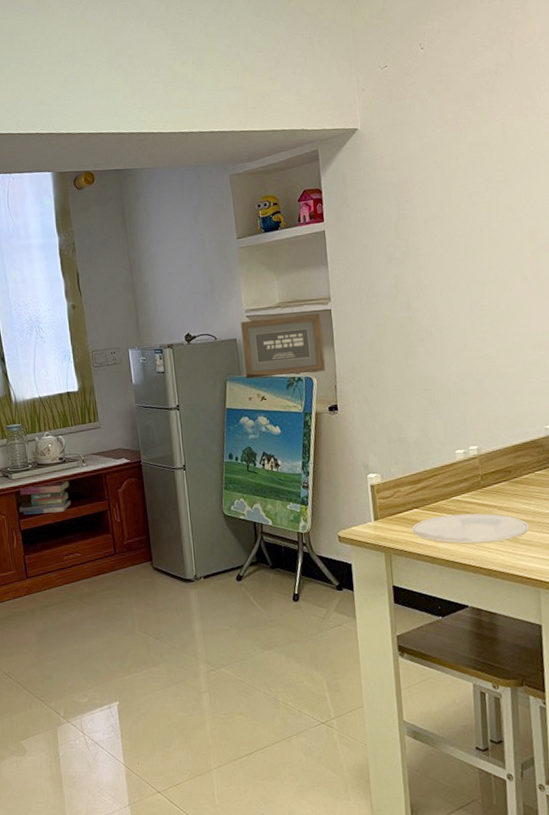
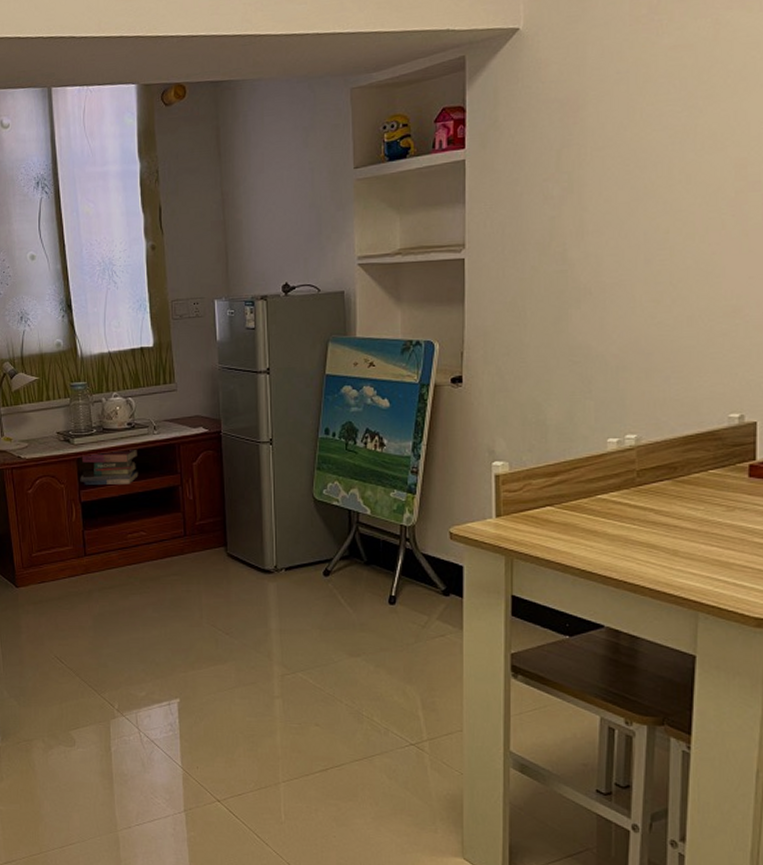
picture frame: present [240,314,325,379] -> none [350,264,450,340]
plate: present [411,513,530,545] -> none [541,516,693,554]

